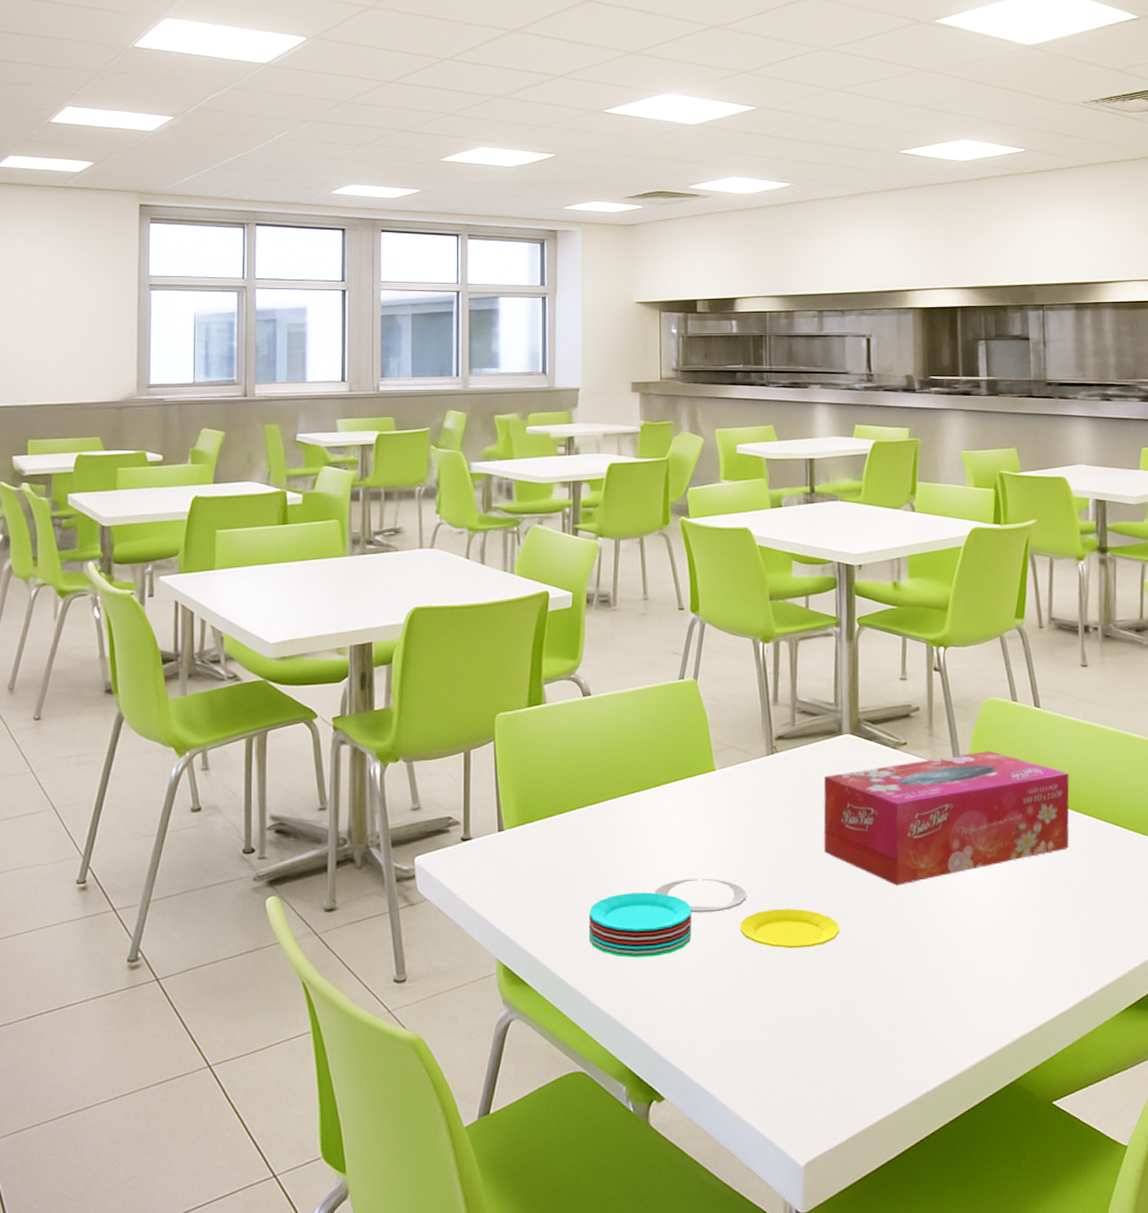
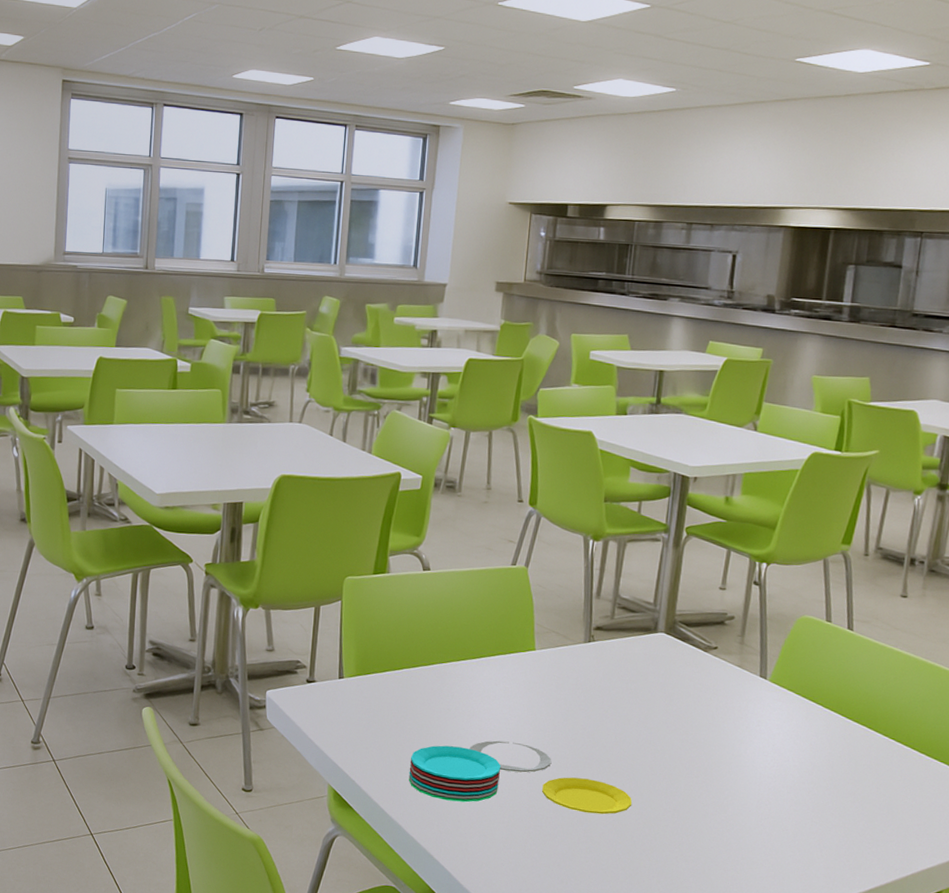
tissue box: present [823,750,1070,886] -> none [626,663,871,773]

